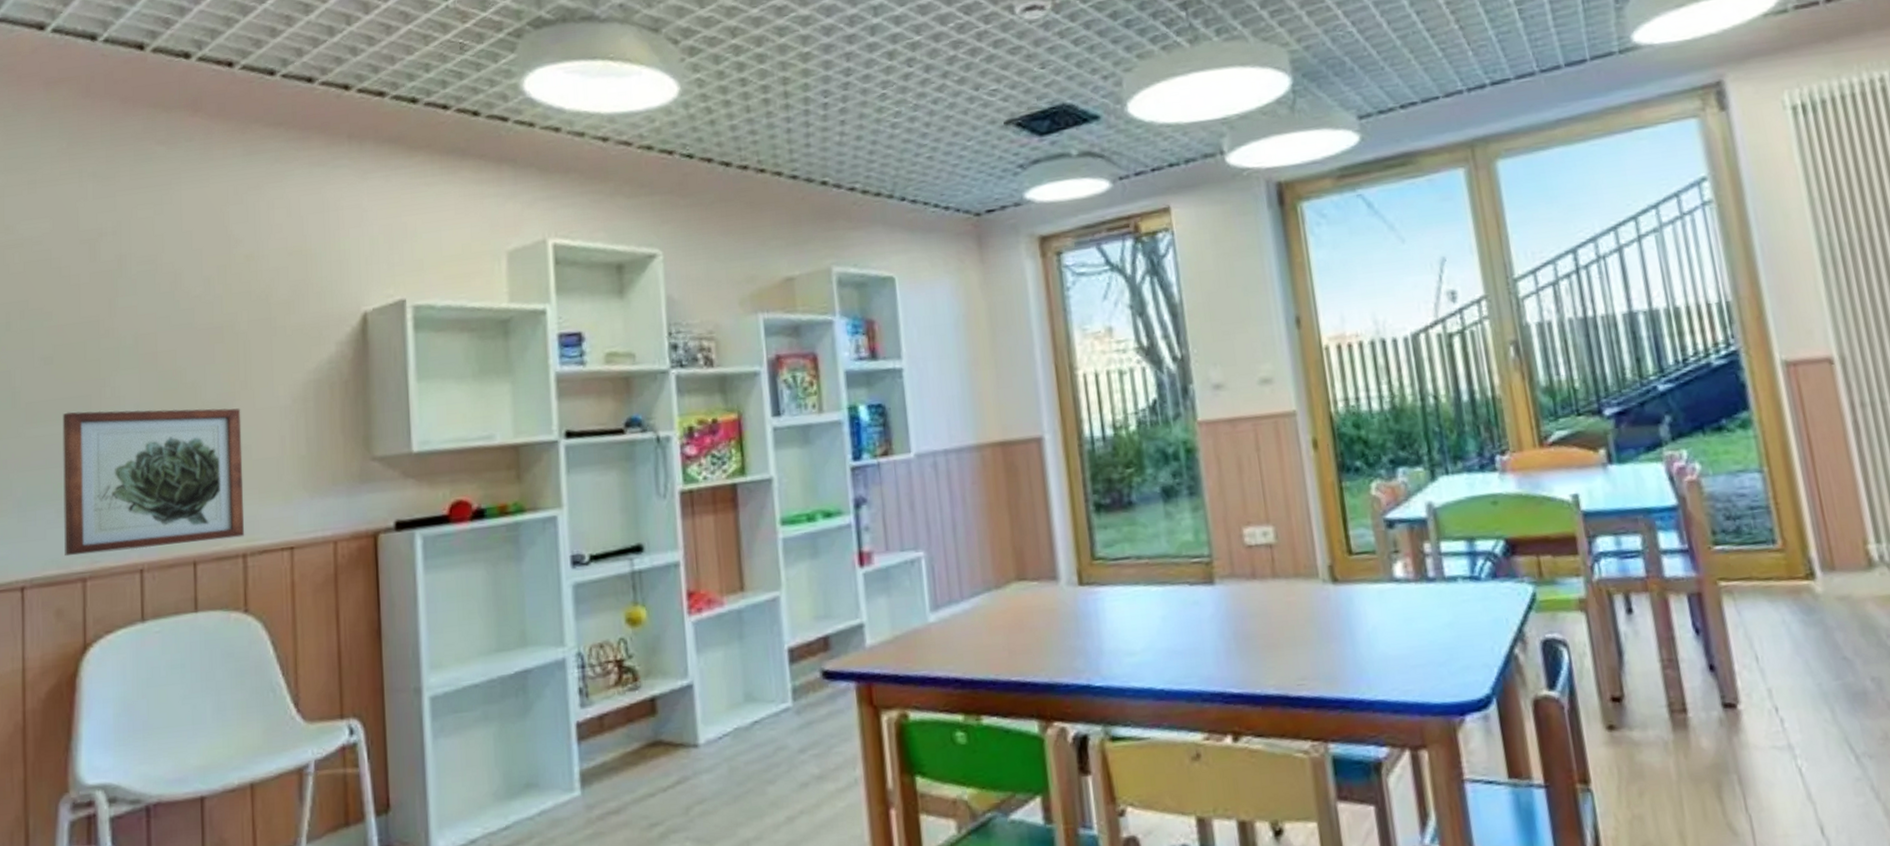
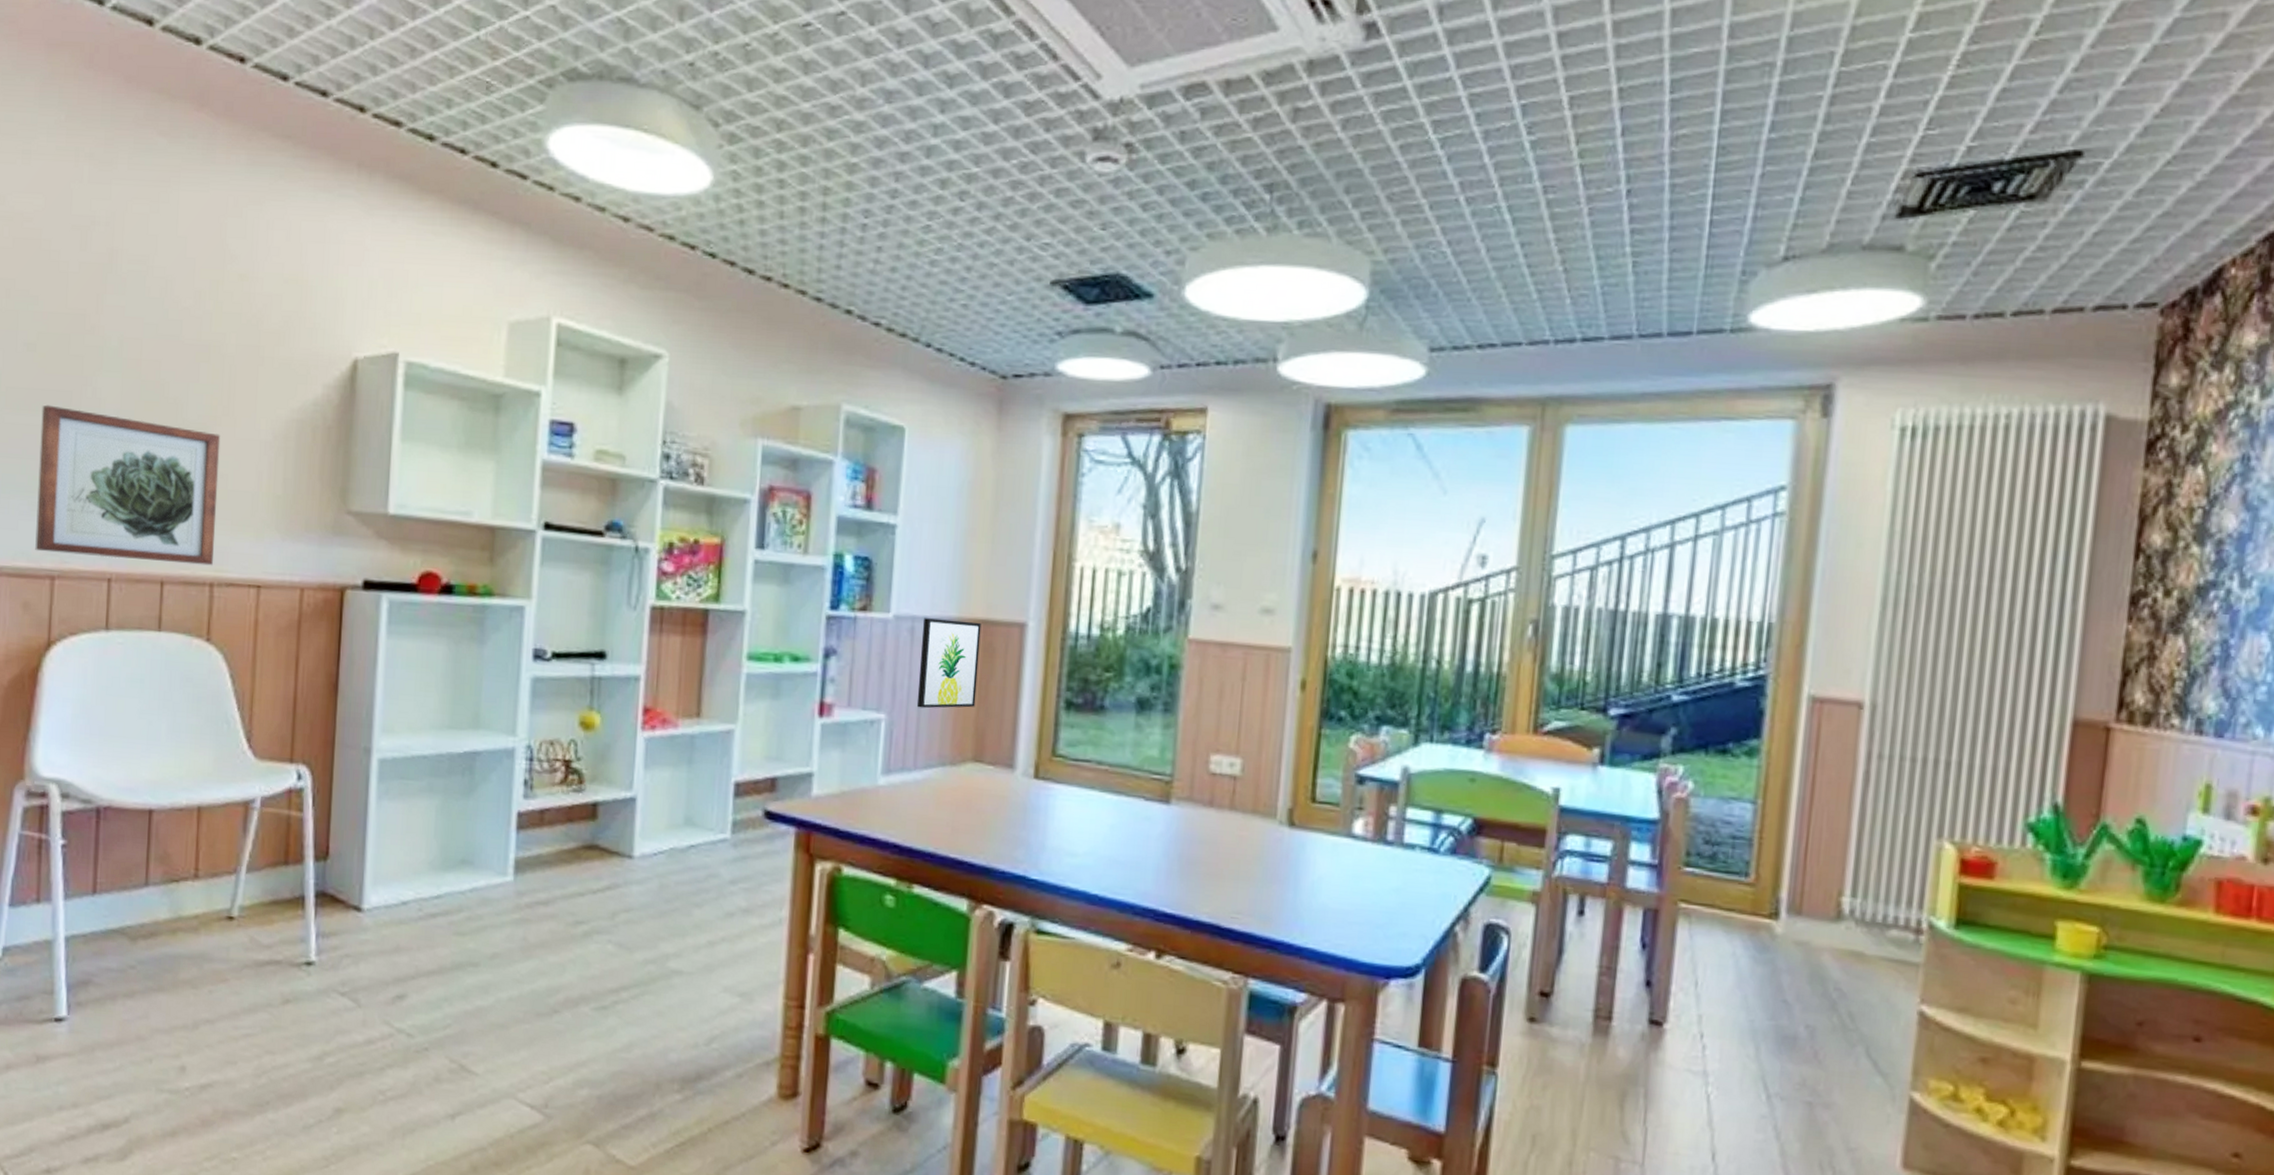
wall art: none [944,445,1009,539] -> present [917,618,982,709]

